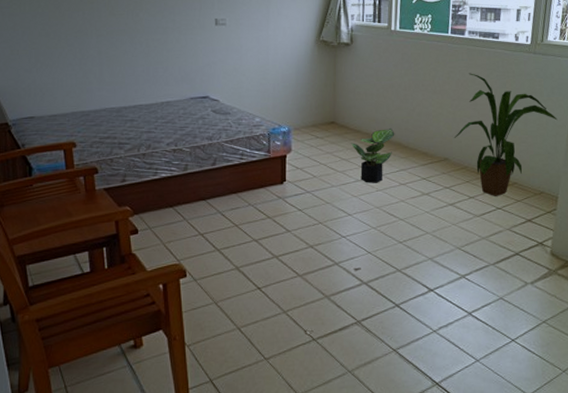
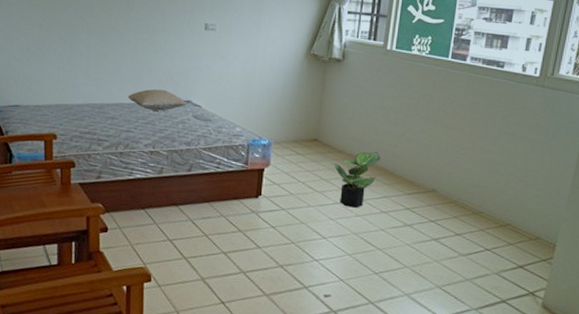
pillow: none [144,87,206,109] -> present [127,89,188,111]
house plant: present [453,73,558,196] -> none [444,101,563,237]

